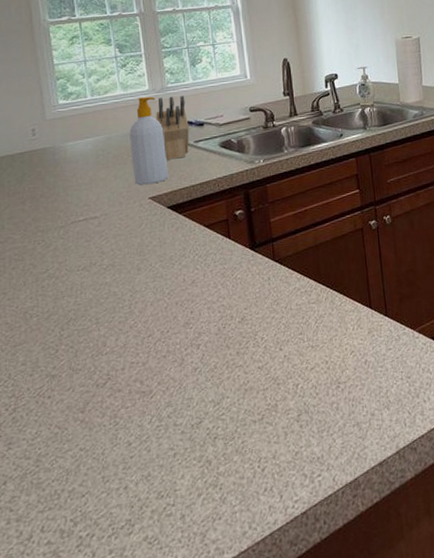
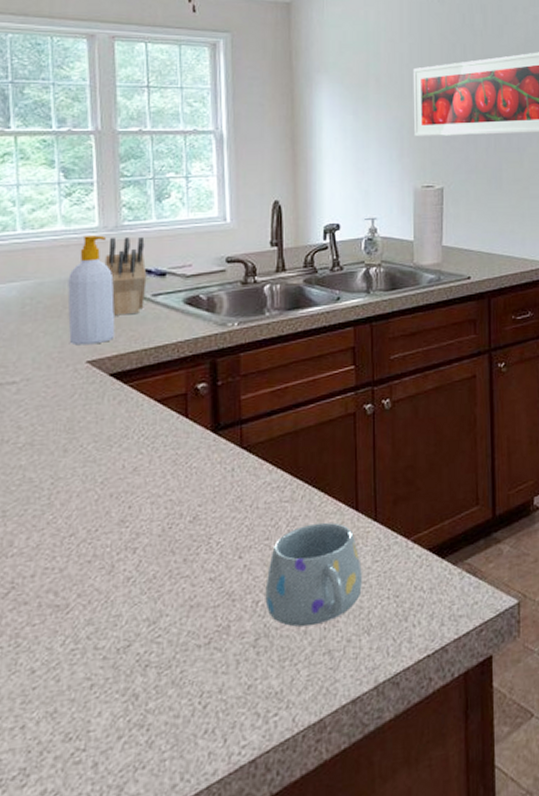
mug: none [302,318,380,404] -> present [265,522,362,627]

